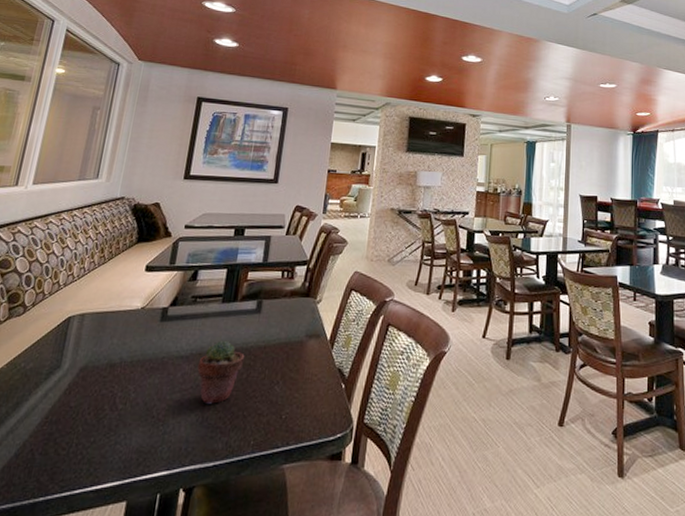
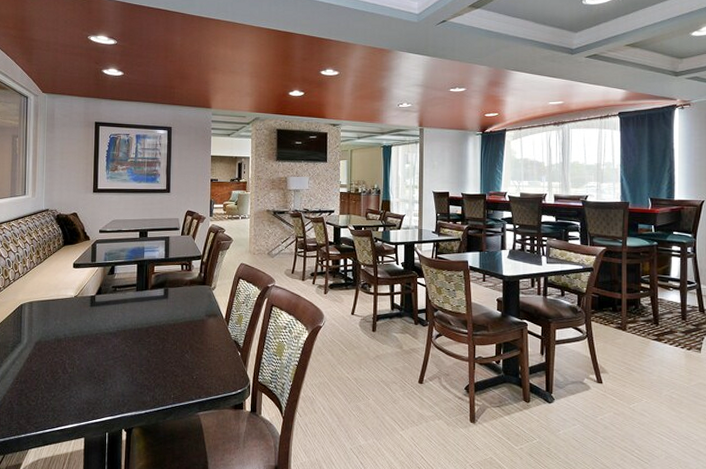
potted succulent: present [197,341,245,405] -> none [124,321,159,369]

